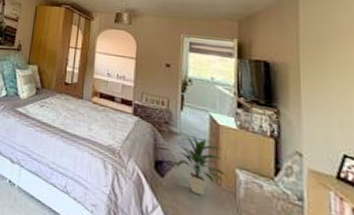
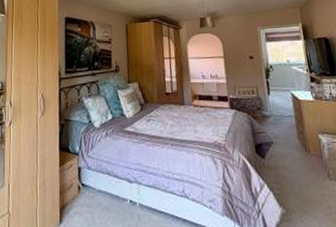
indoor plant: present [175,135,228,196] -> none [272,115,314,165]

